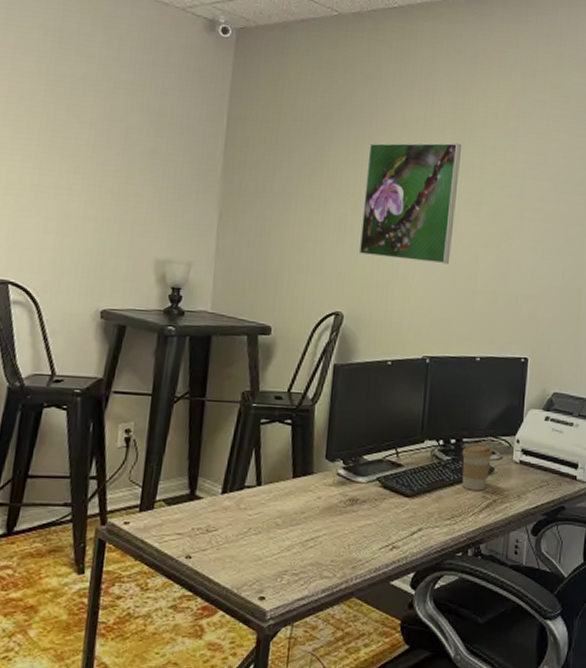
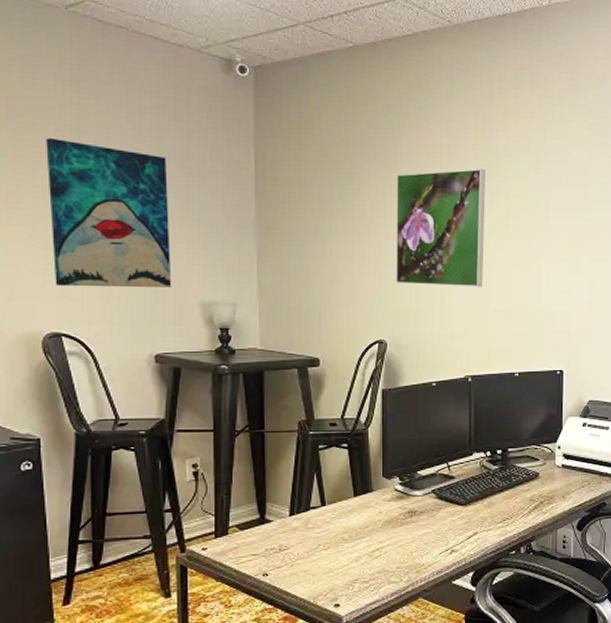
wall art: none [9,85,139,242] -> present [46,138,172,288]
coffee cup: present [461,443,493,491] -> none [508,452,537,495]

